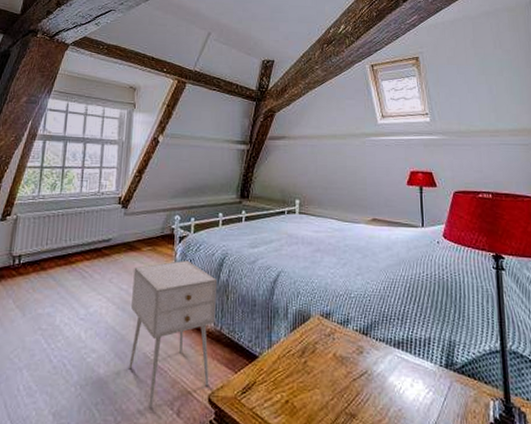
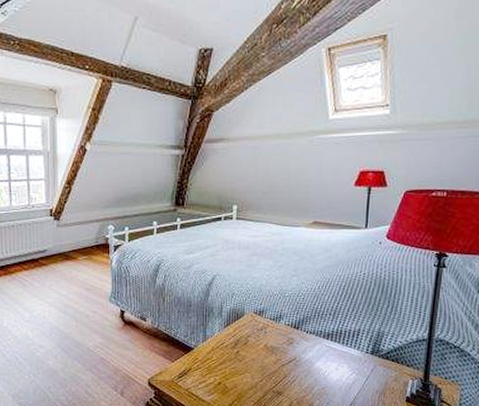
nightstand: present [129,260,217,407] -> none [72,267,153,390]

